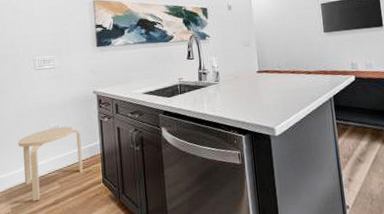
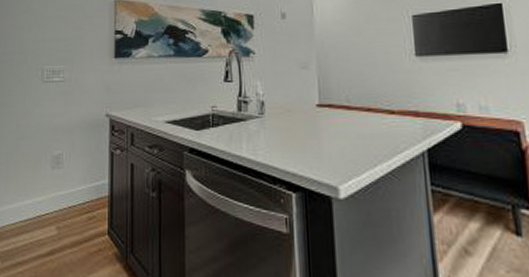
stool: present [18,126,83,201] -> none [15,156,87,248]

